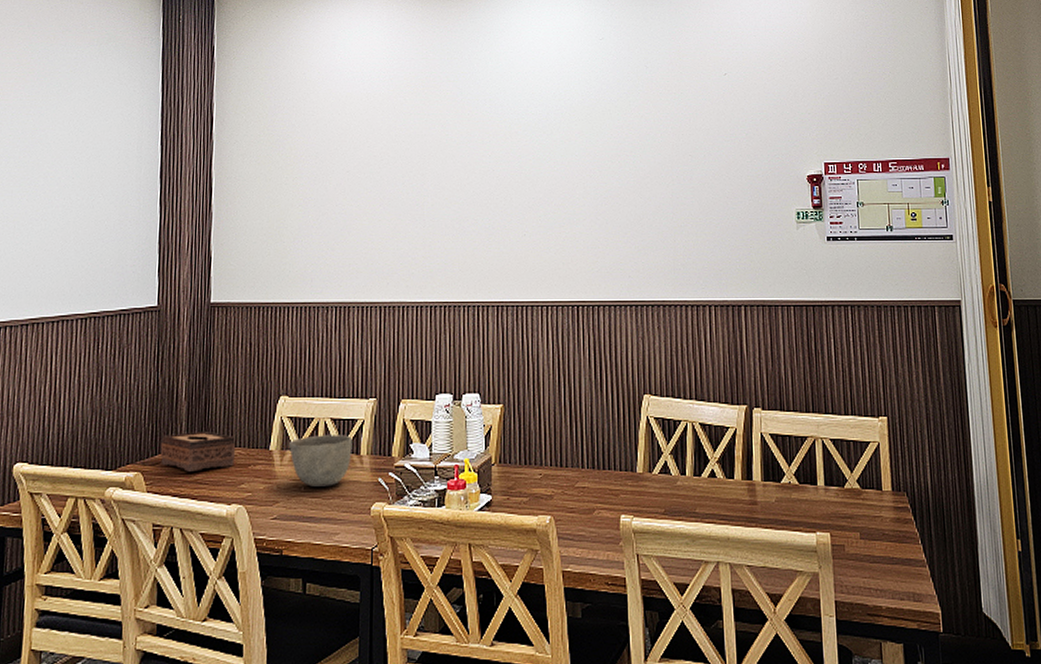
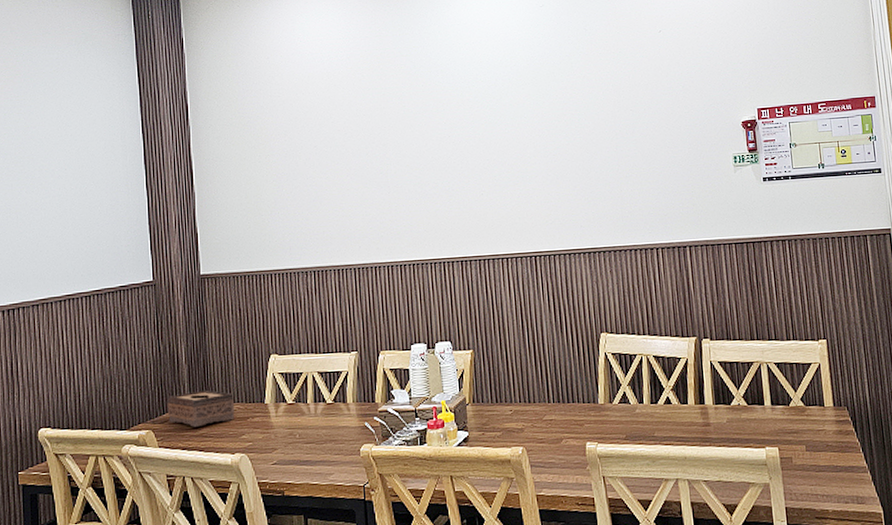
bowl: present [289,435,353,487] -> none [282,386,339,434]

